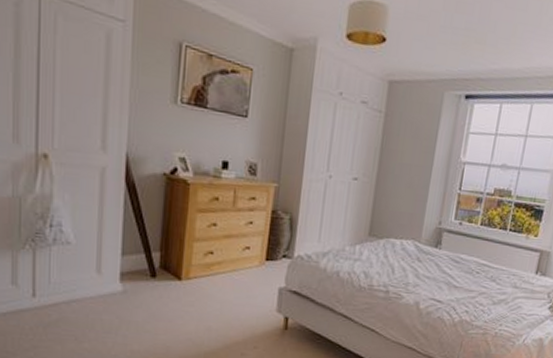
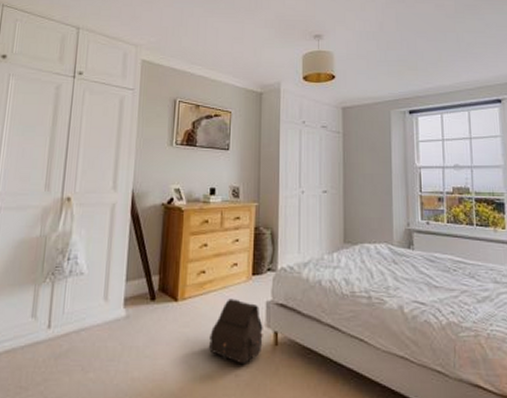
satchel: none [215,282,274,345] -> present [209,299,263,364]

